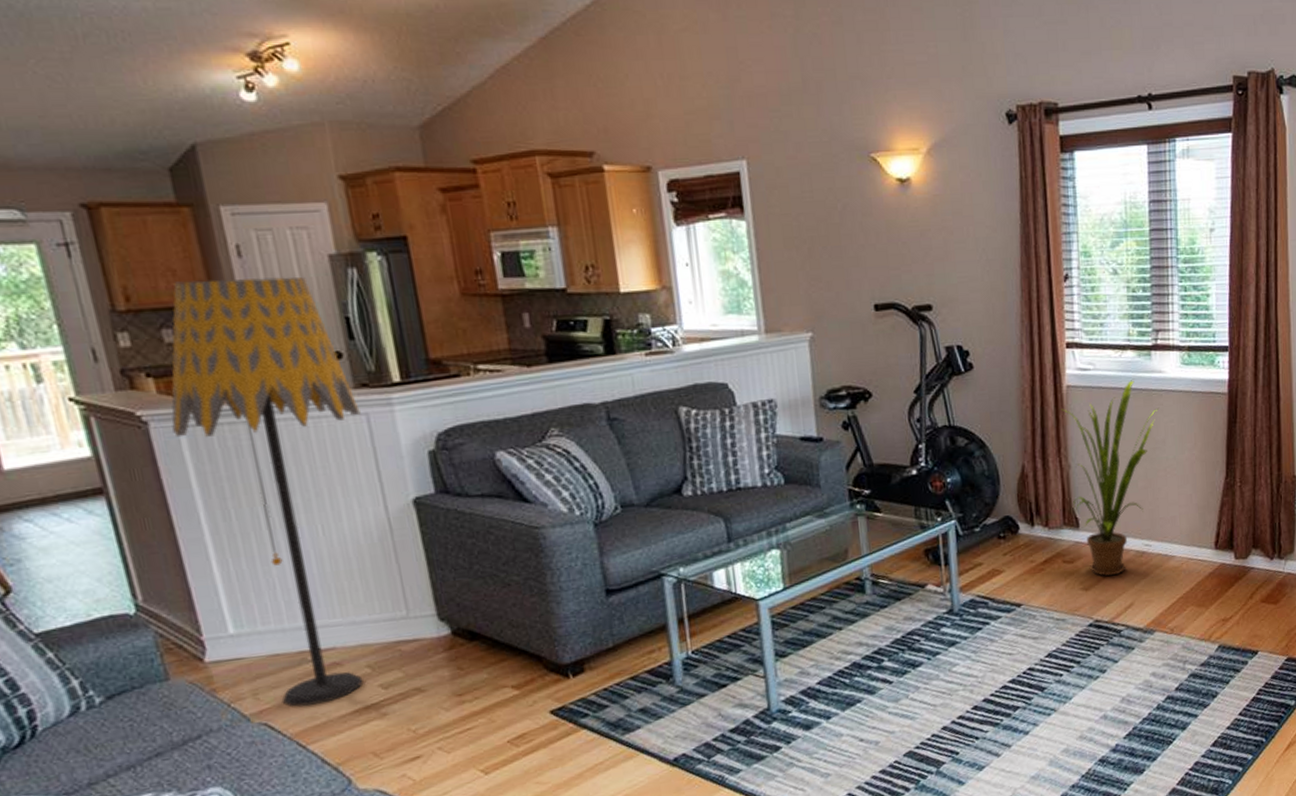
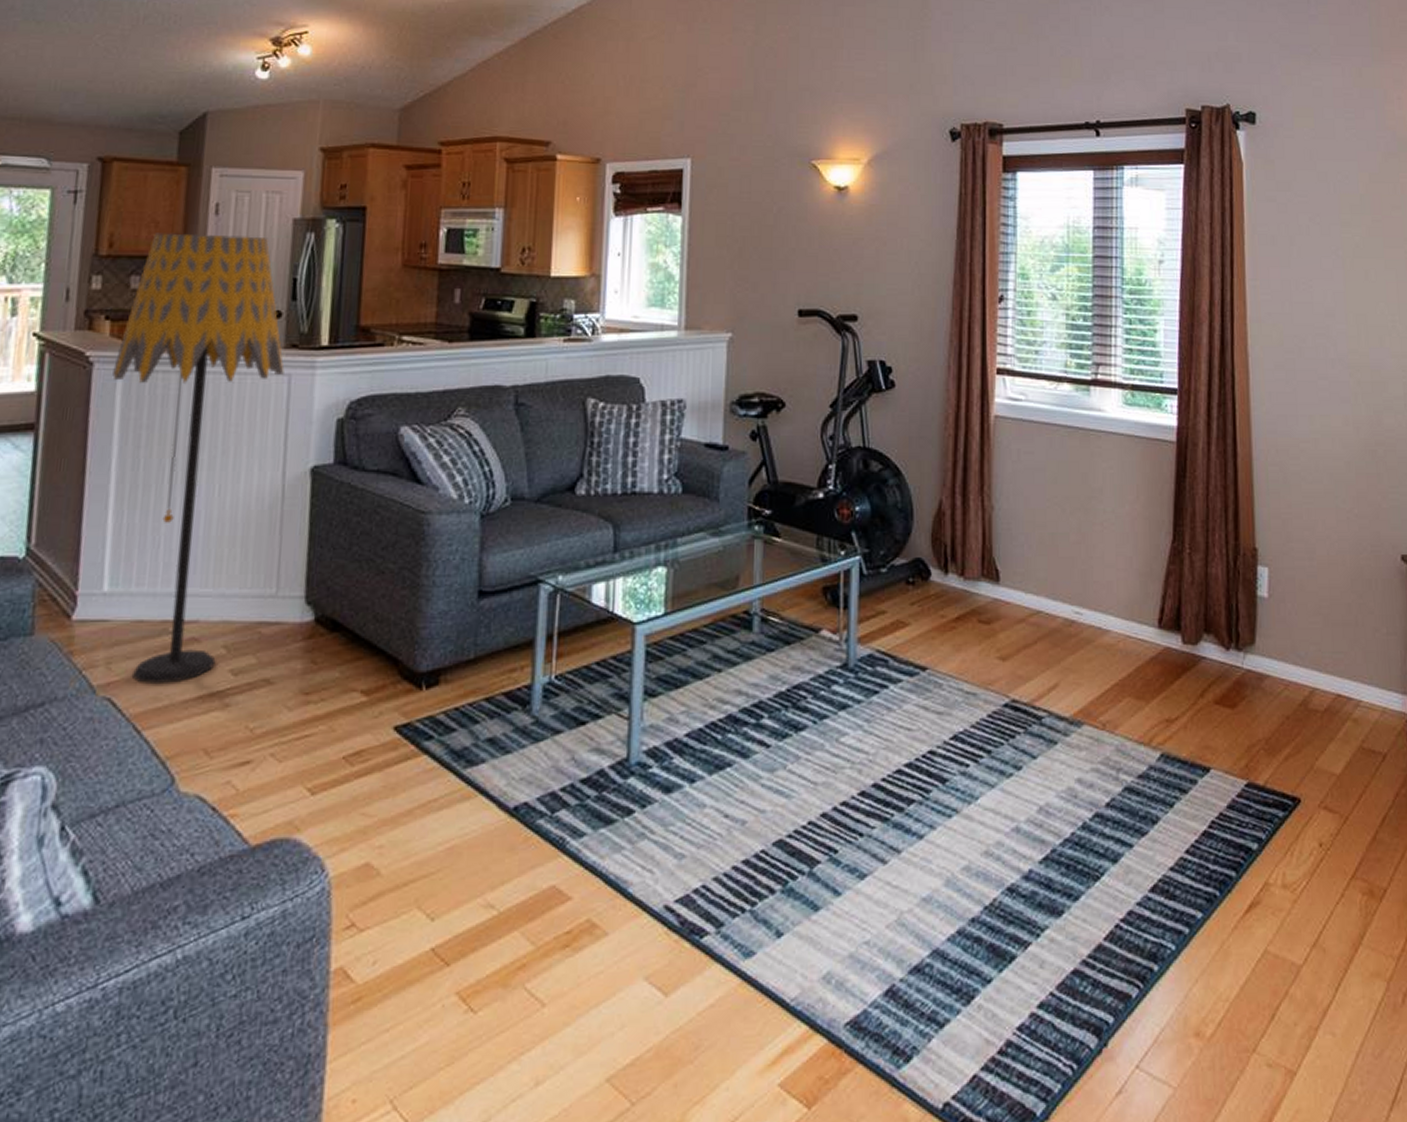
house plant: present [1061,378,1158,576] -> none [987,415,1096,646]

